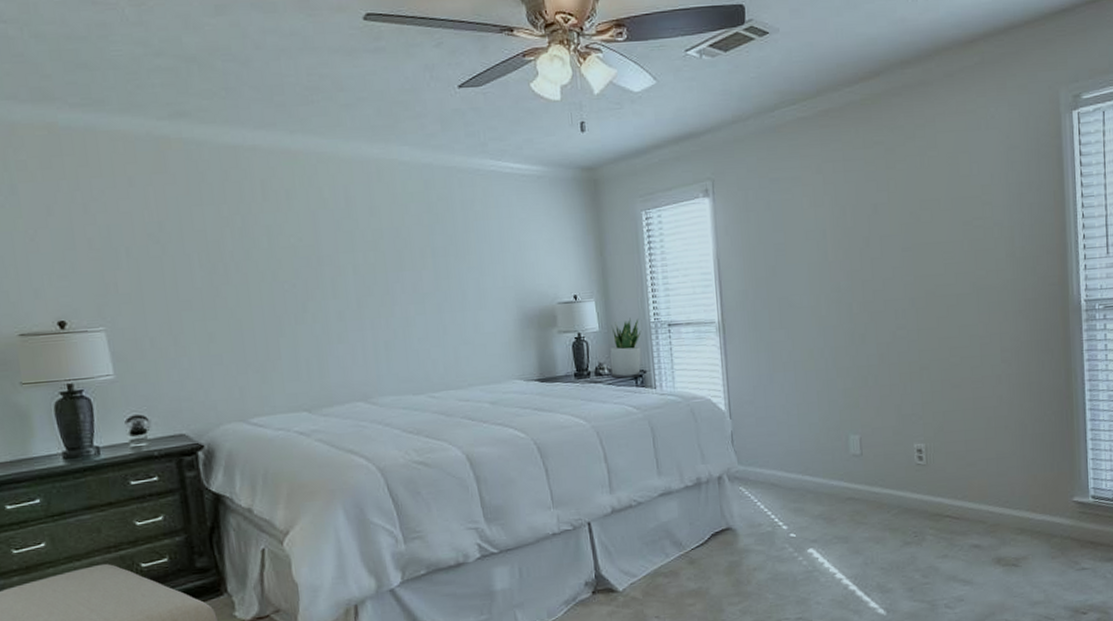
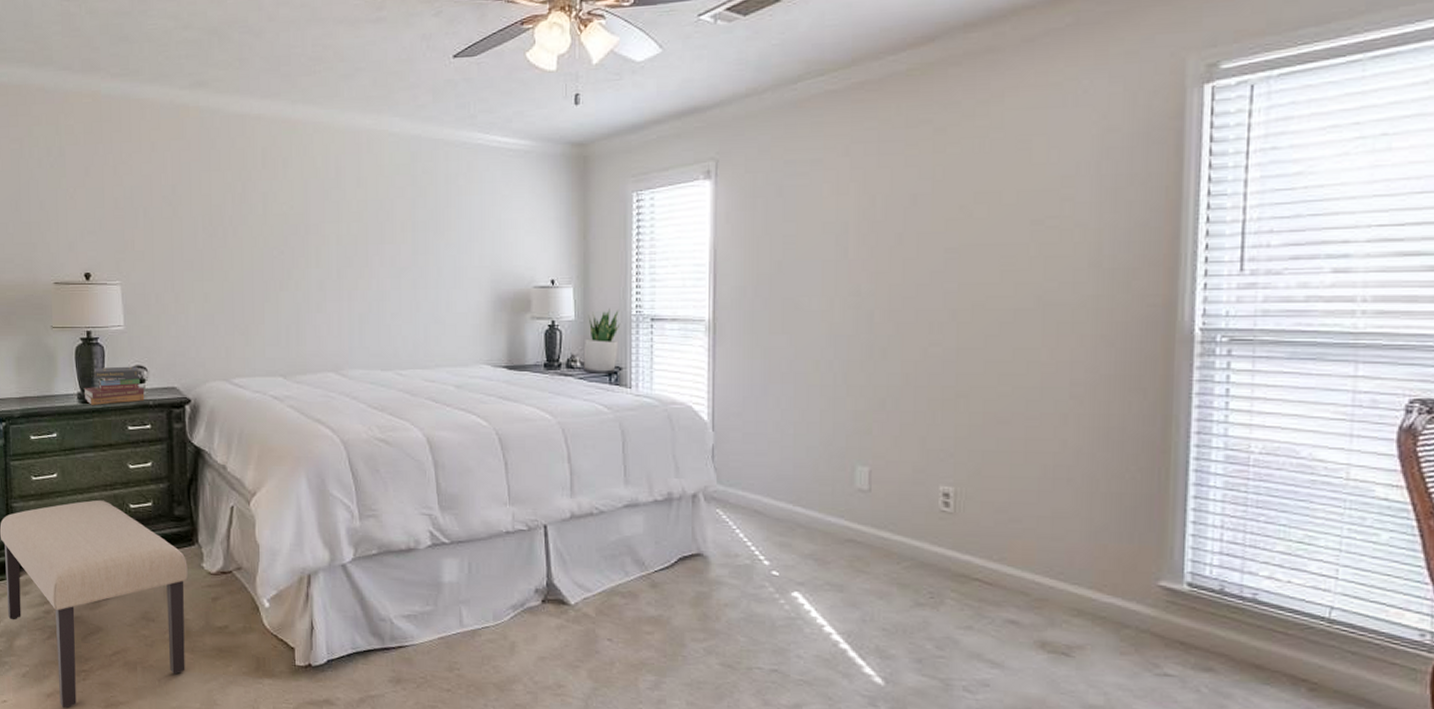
books: none [69,416,148,465] -> present [83,366,145,406]

